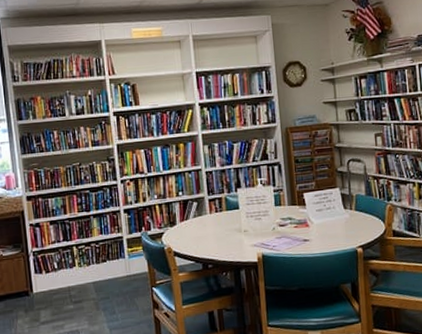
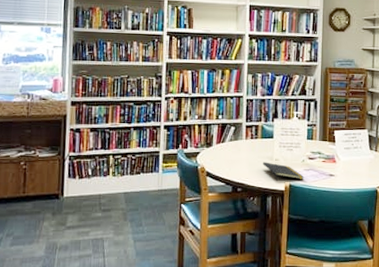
notepad: none [231,234,276,253] -> present [263,162,304,181]

